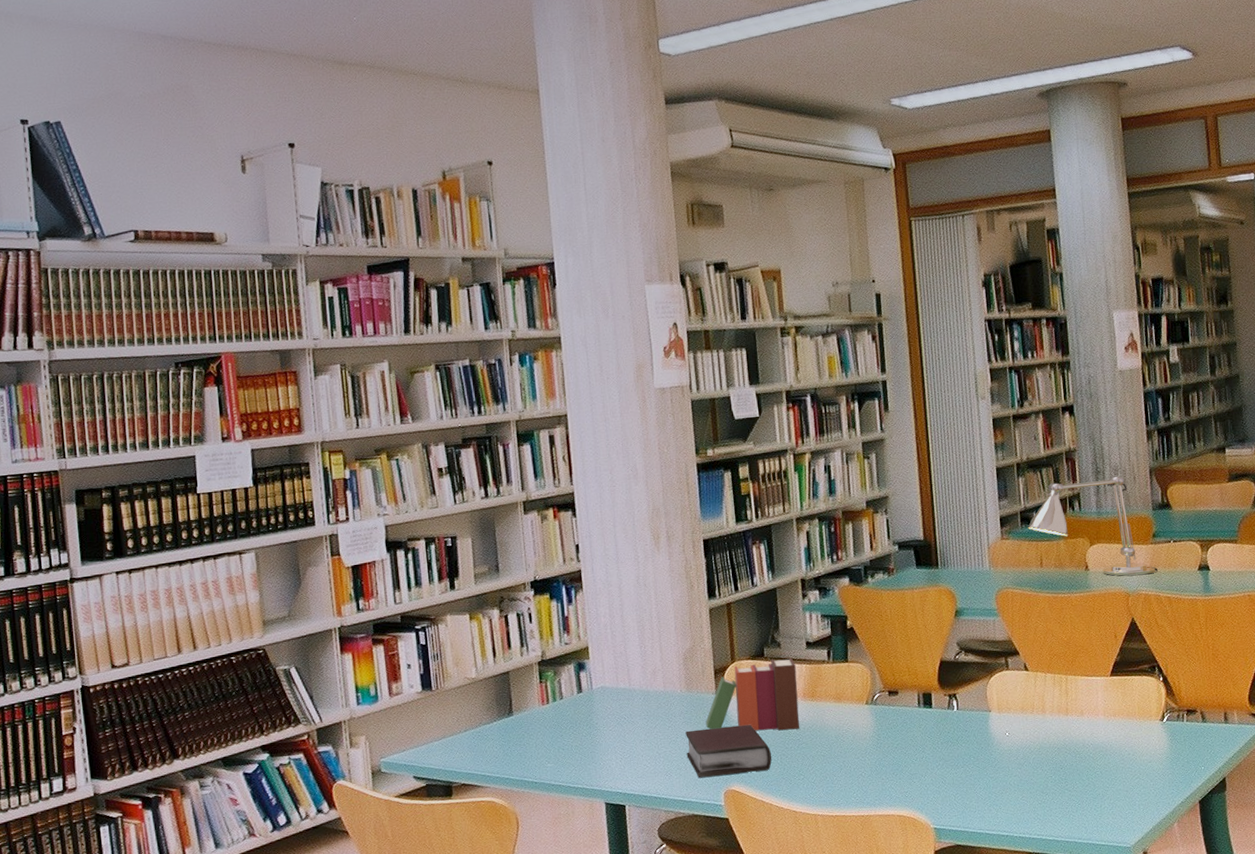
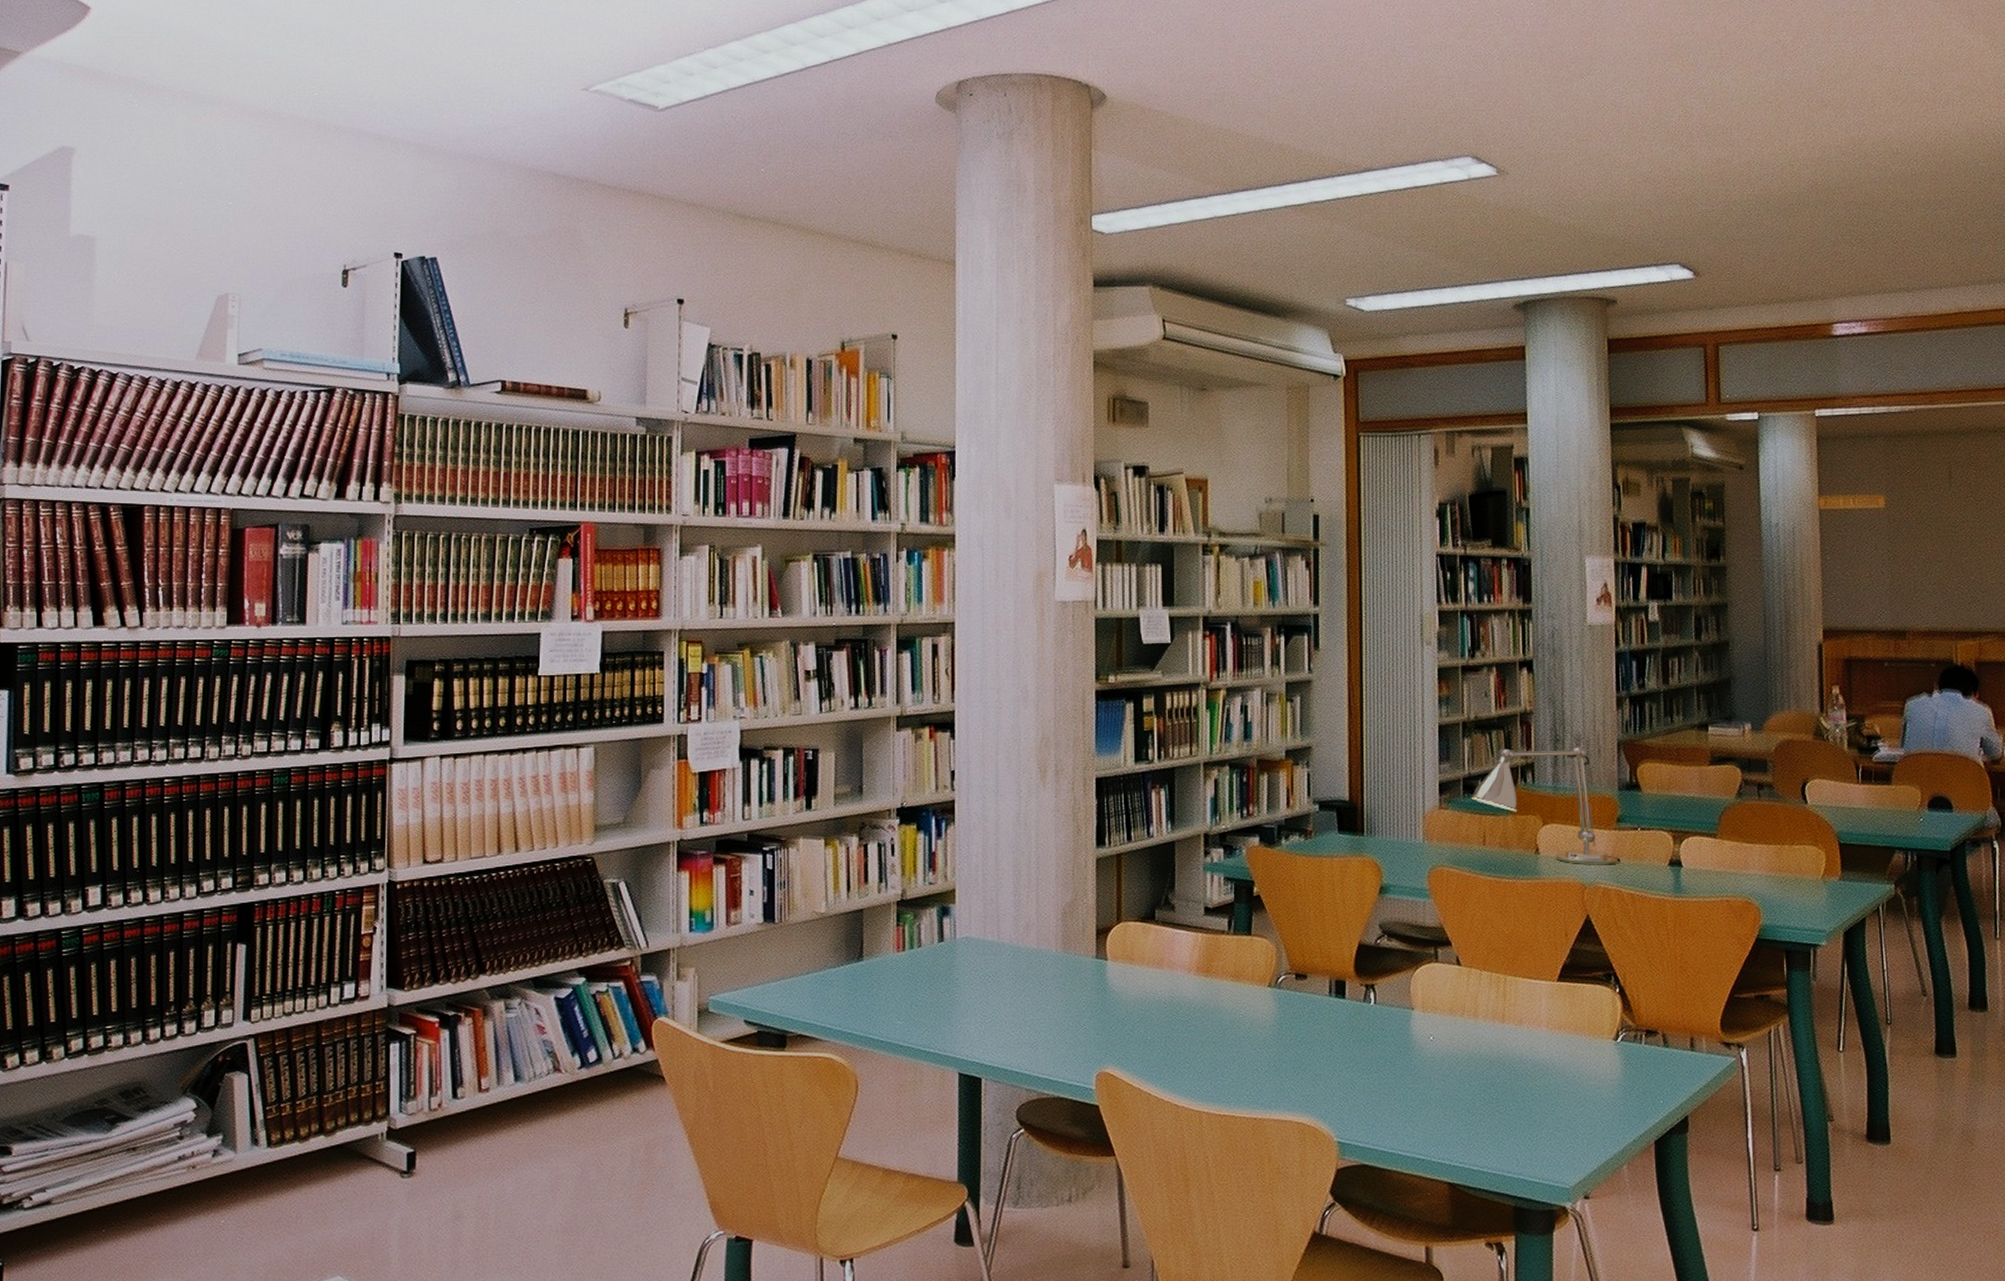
bible: present [685,724,772,777] -> none [1057,997,1155,1054]
books: present [706,657,800,731] -> none [1082,924,1191,1008]

